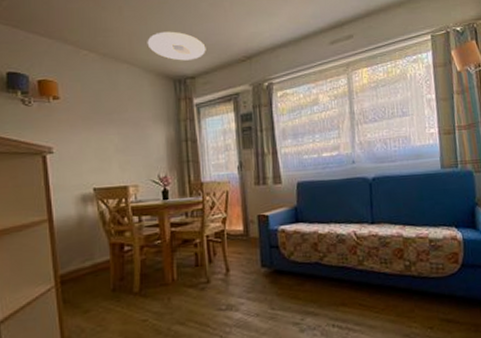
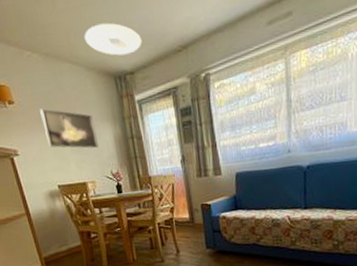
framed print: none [87,106,147,149] -> present [40,108,99,148]

